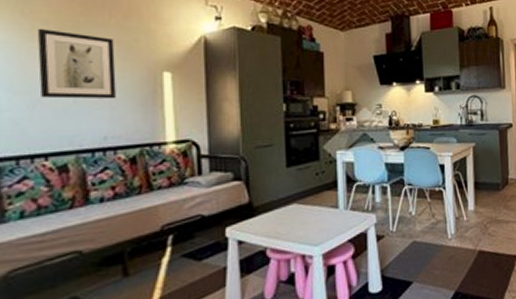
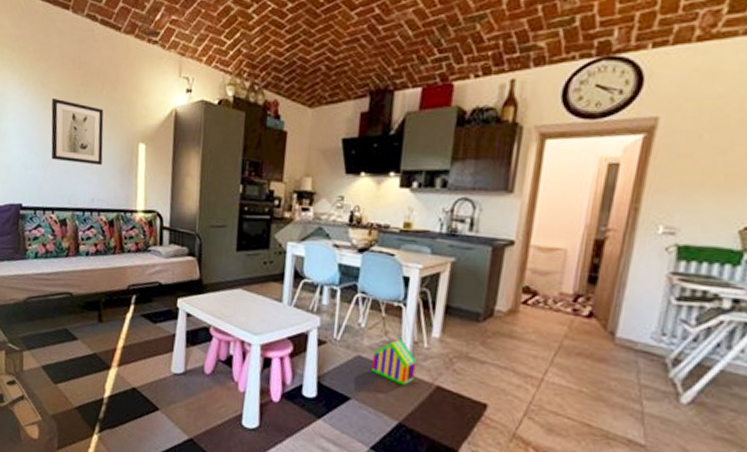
toy house: none [425,218,461,258] -> present [371,339,417,386]

